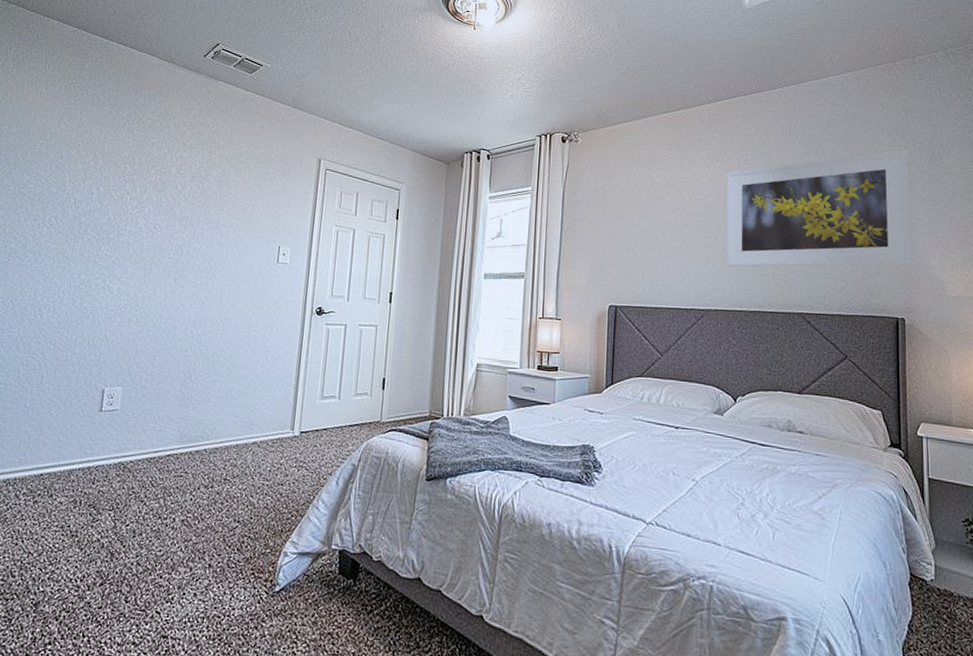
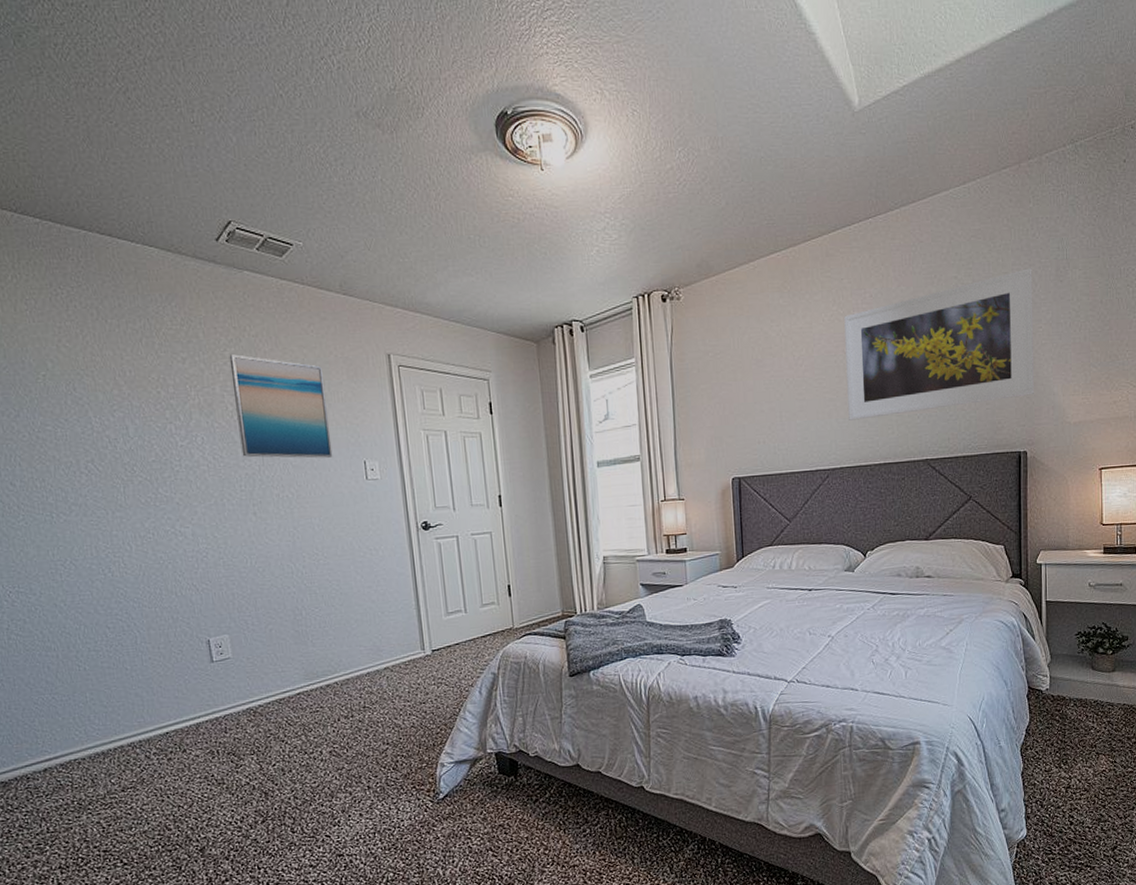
wall art: none [178,144,262,239] -> present [229,354,333,459]

